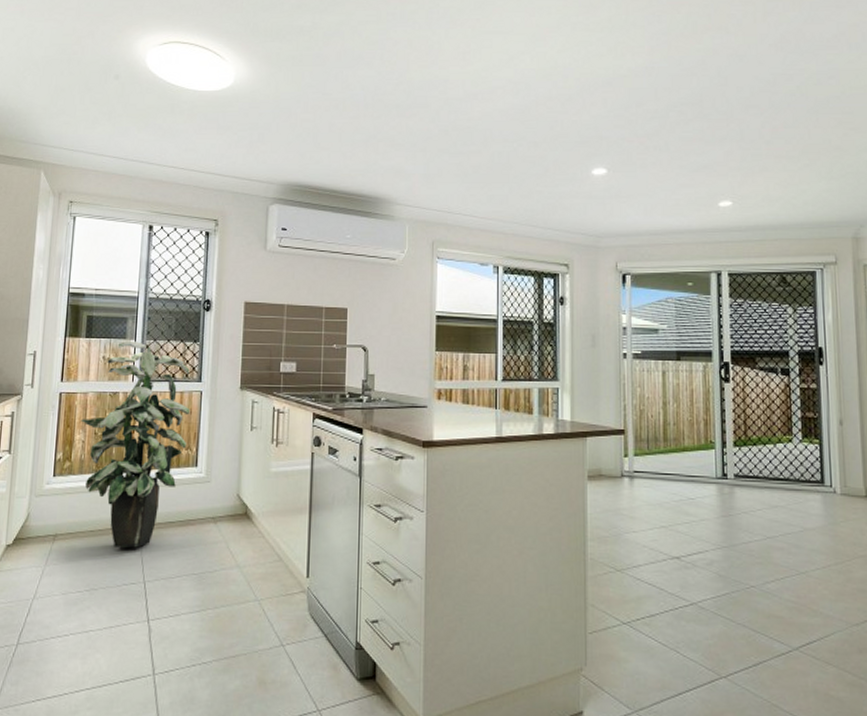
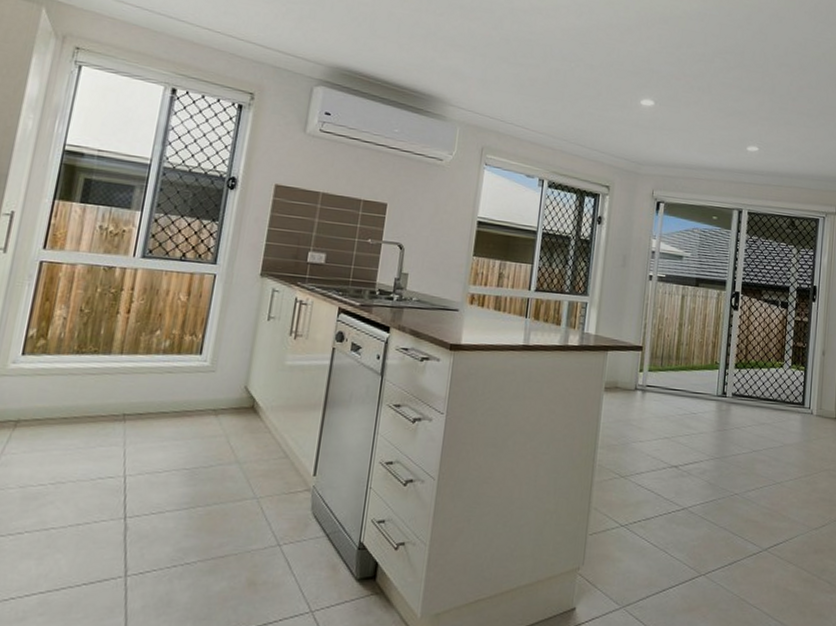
indoor plant: present [81,341,191,548] -> none [62,212,205,439]

